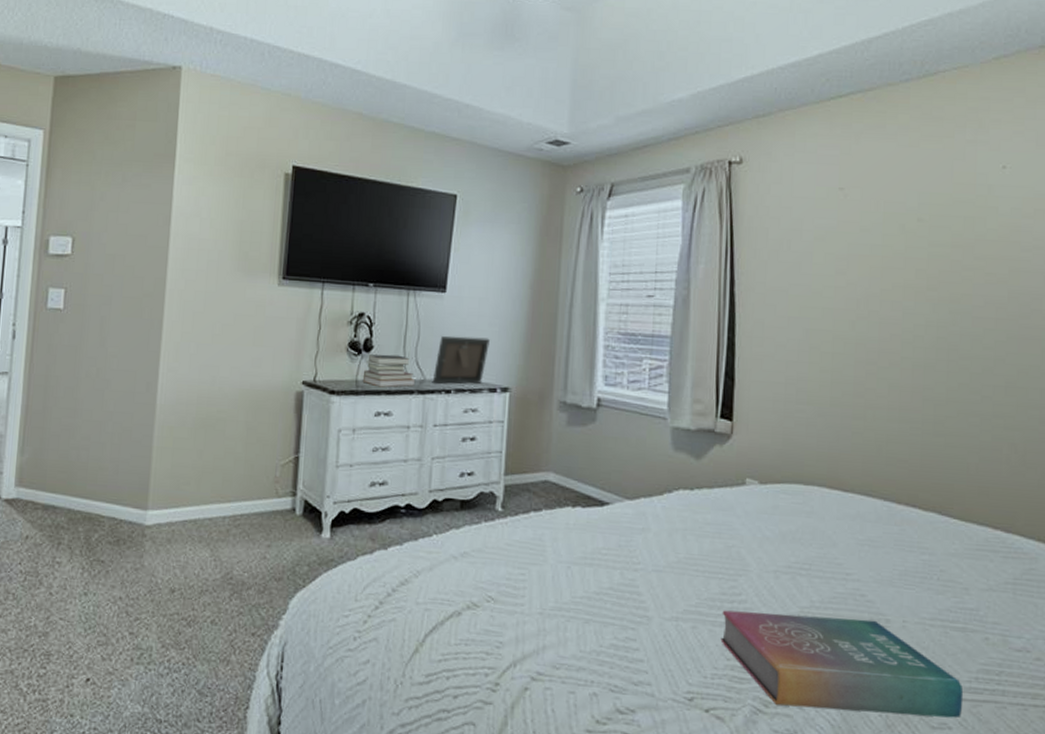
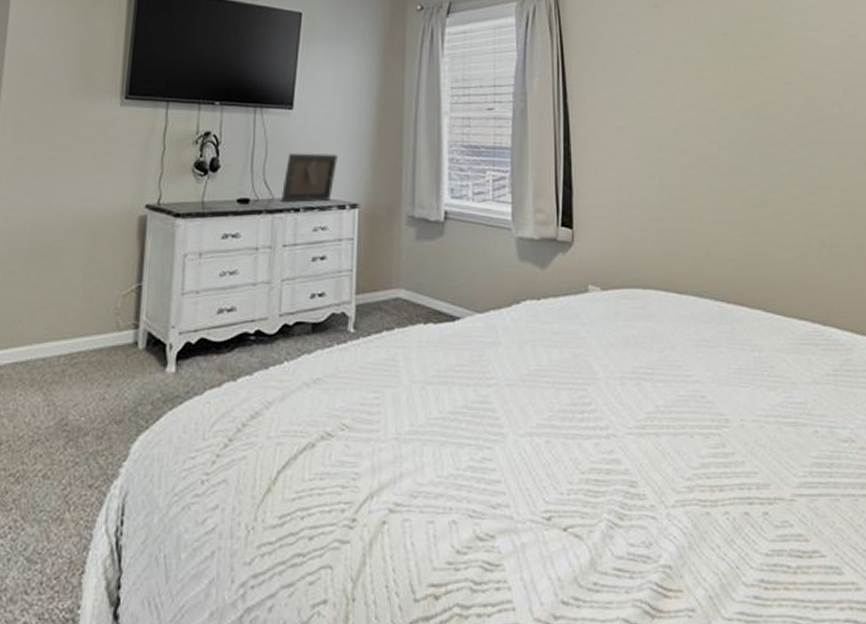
books: present [362,354,414,388] -> none [209,174,263,208]
book: present [720,610,964,719] -> none [573,420,801,517]

